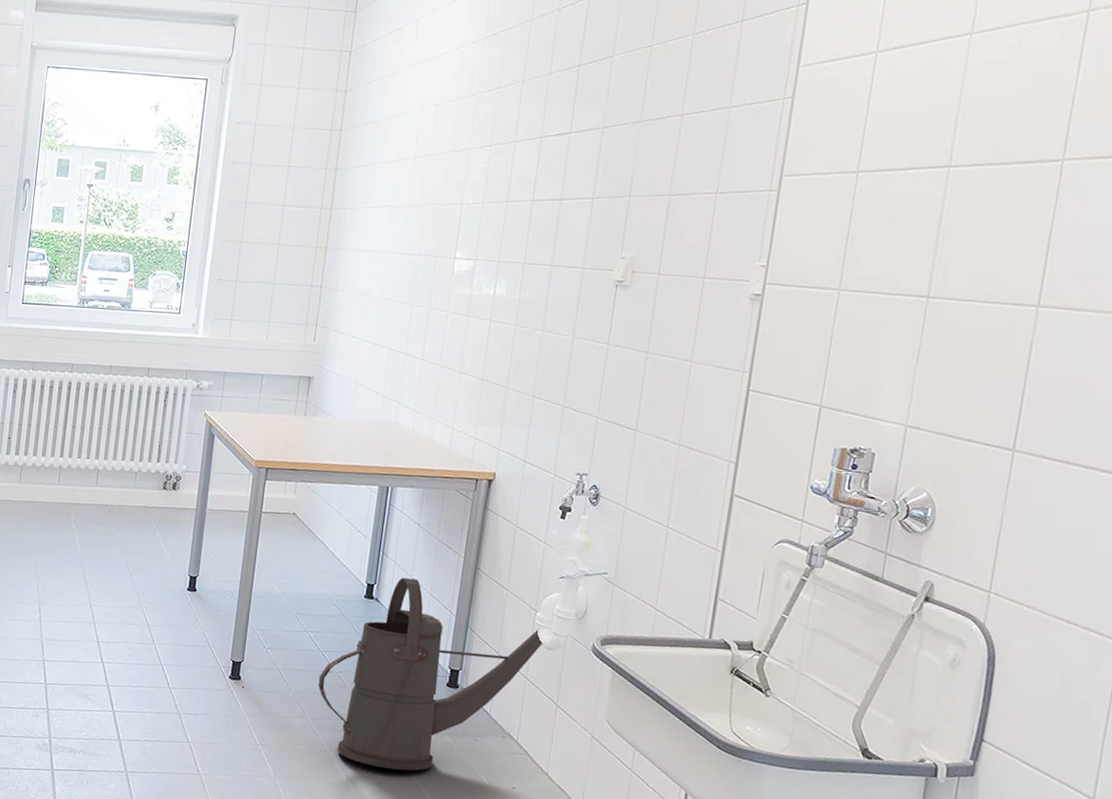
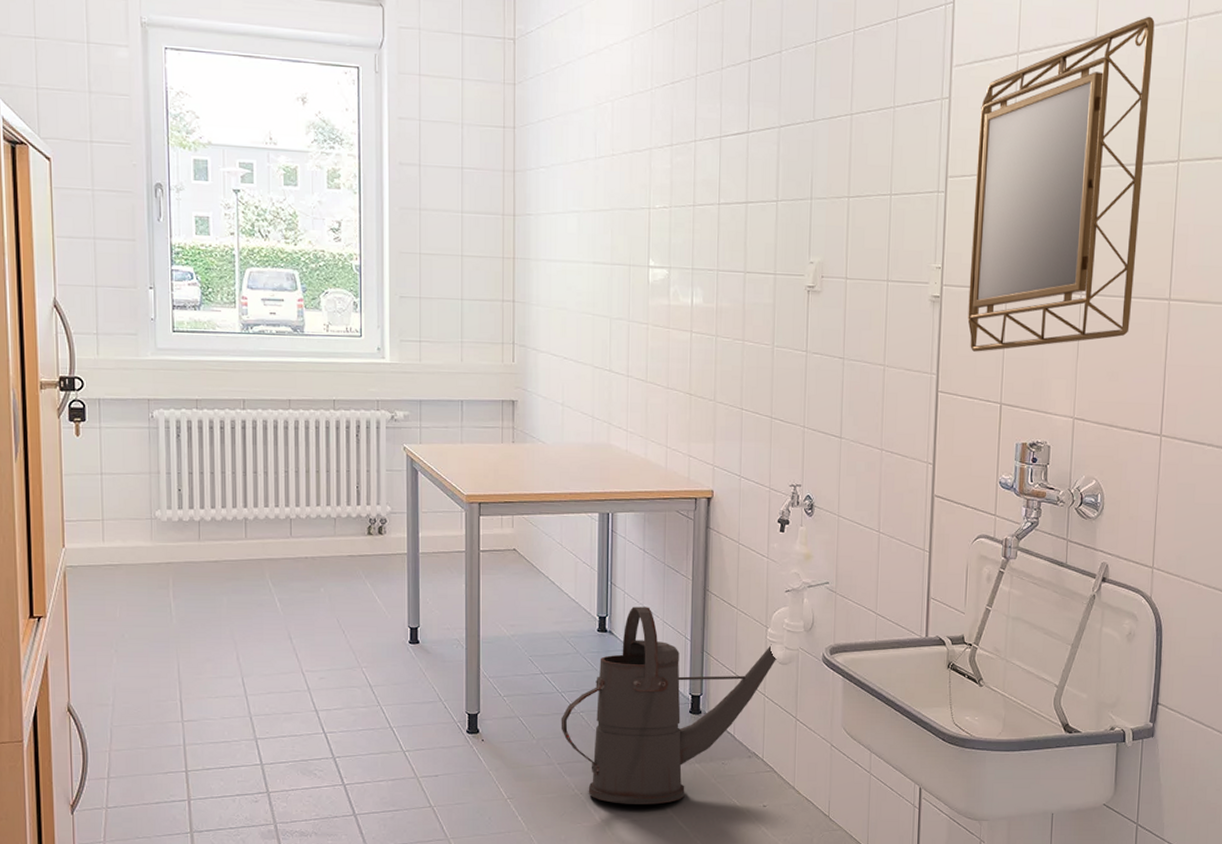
home mirror: none [790,9,1047,353] -> present [967,16,1155,352]

